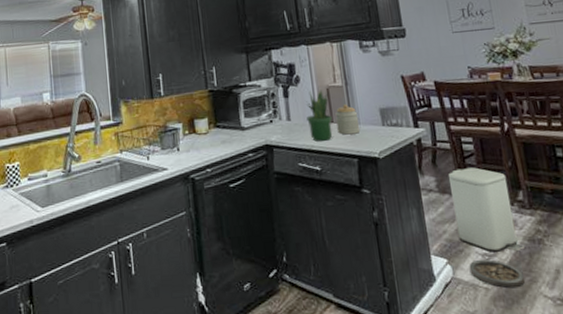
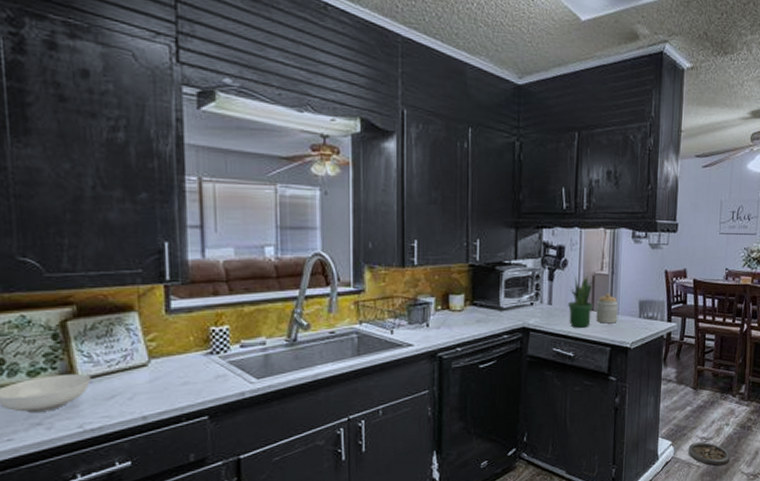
pedal bin: present [448,167,526,252] -> none [685,362,737,436]

